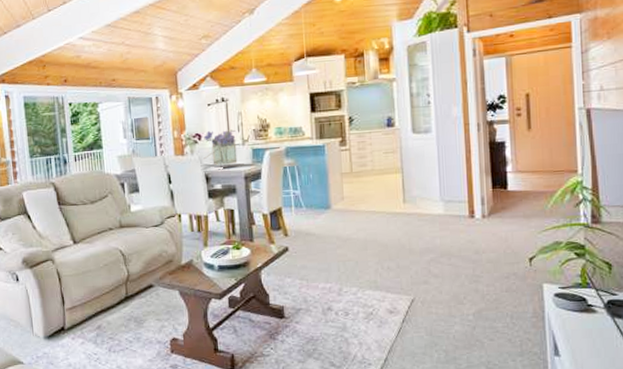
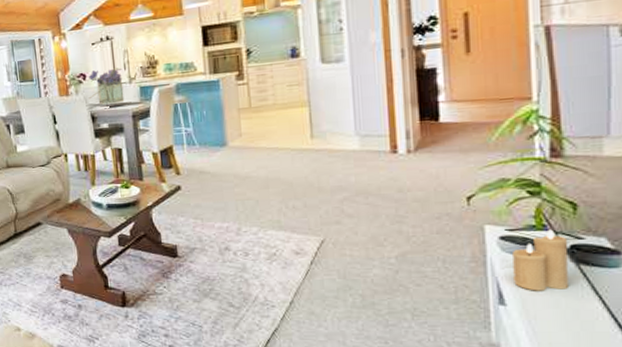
candle: none [563,287,606,343] -> present [511,229,569,291]

